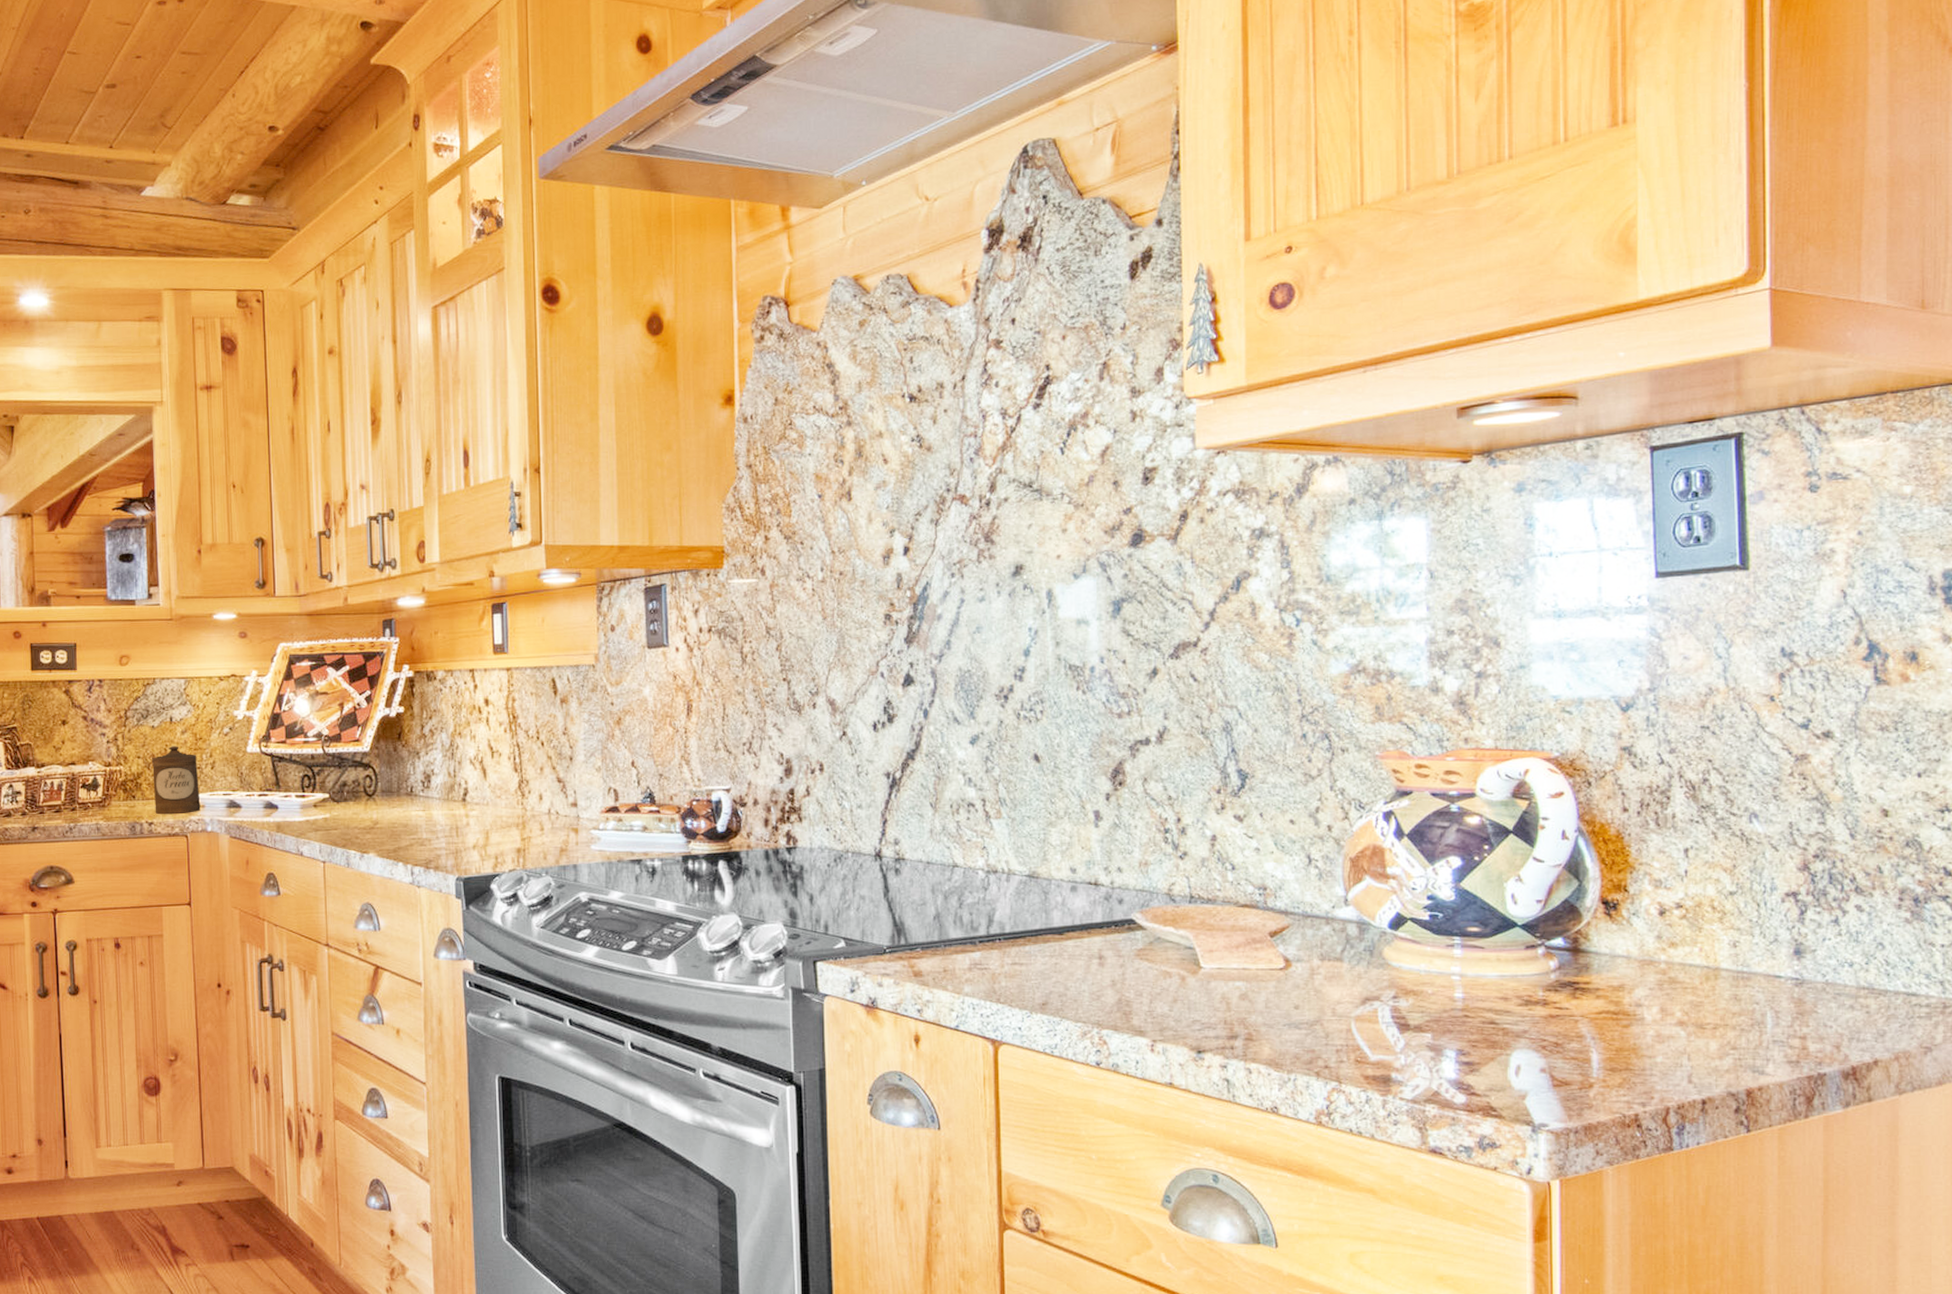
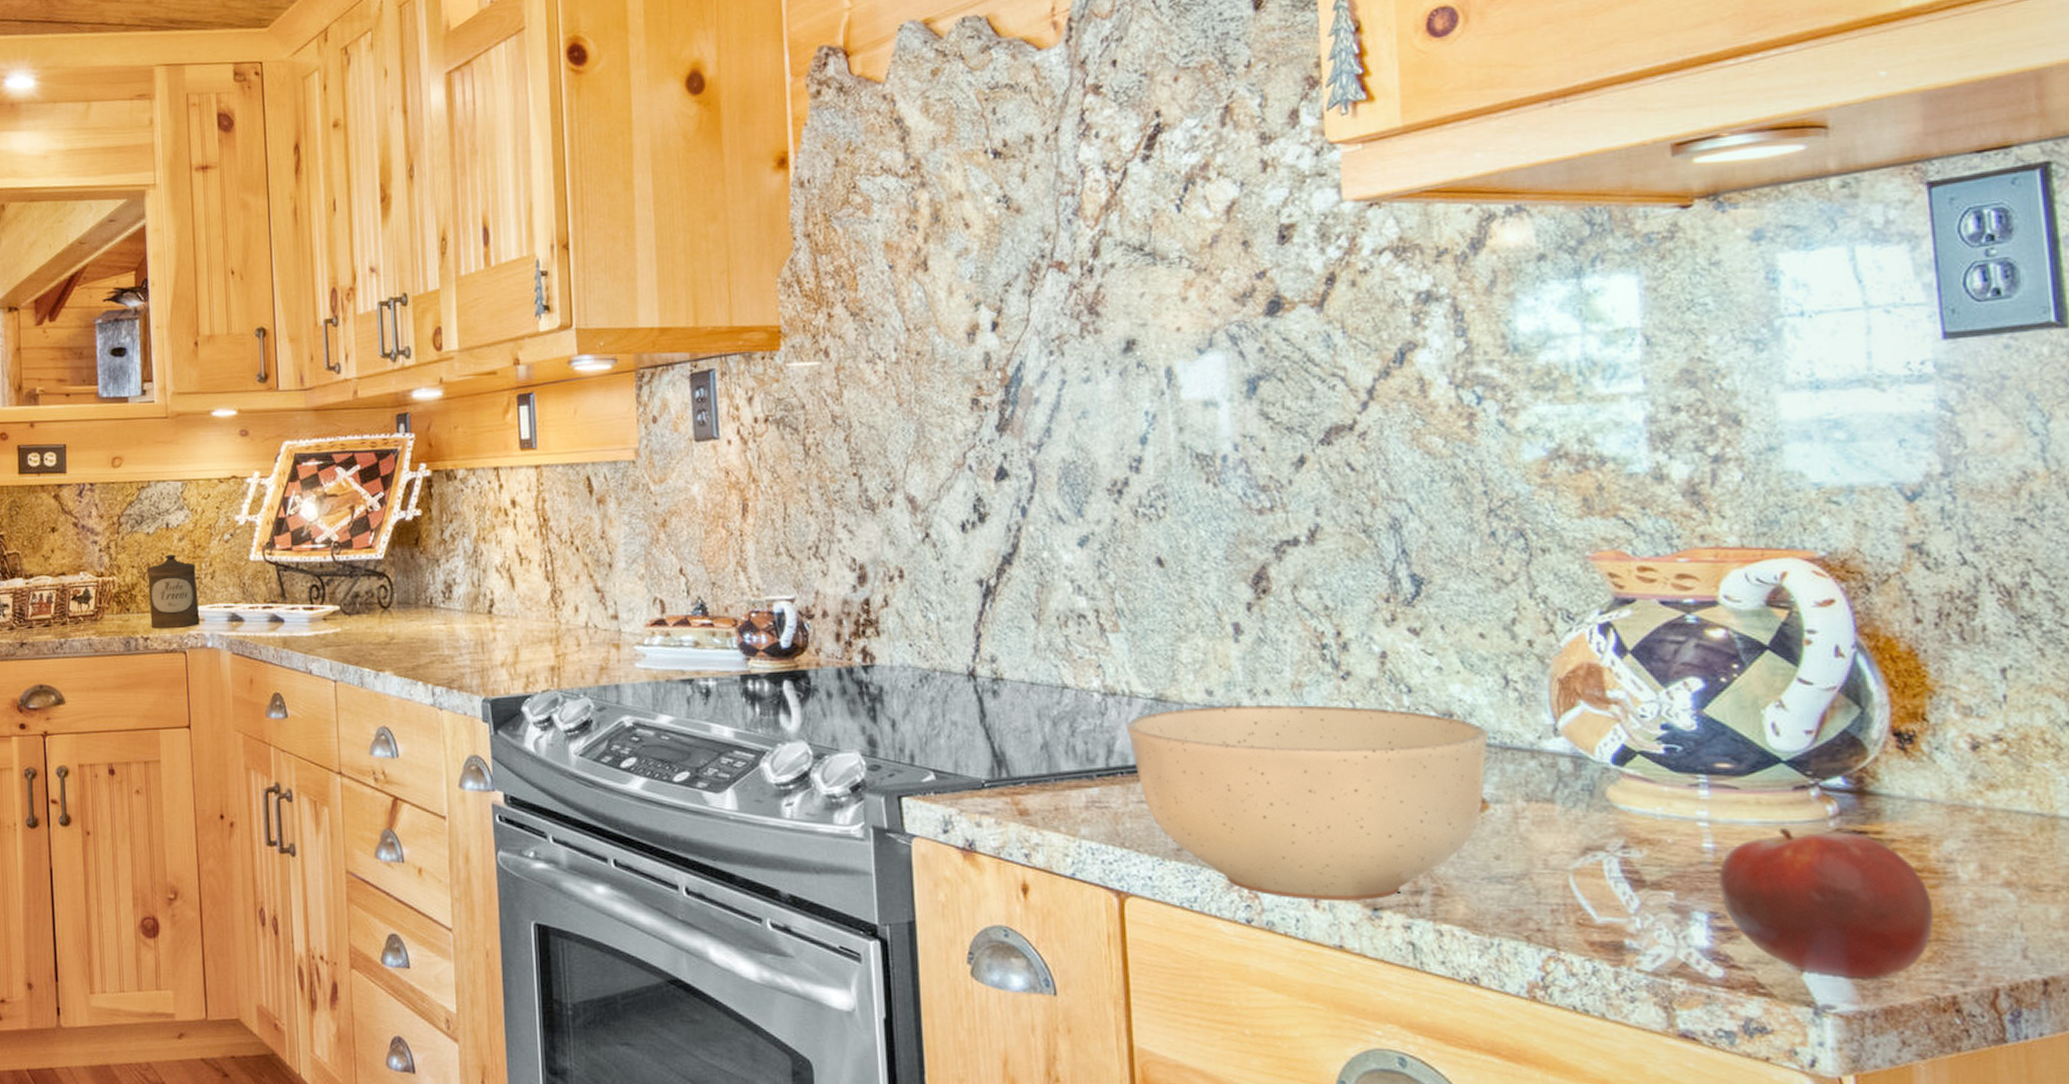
bowl: none [1004,880,1293,1046] -> present [1126,705,1488,902]
fruit: none [1464,980,1625,1103] -> present [1717,828,1934,980]

